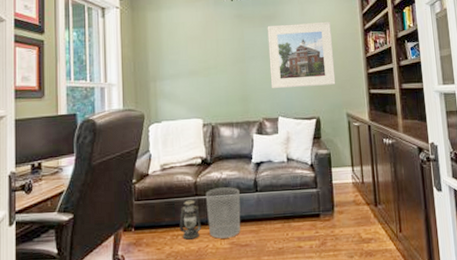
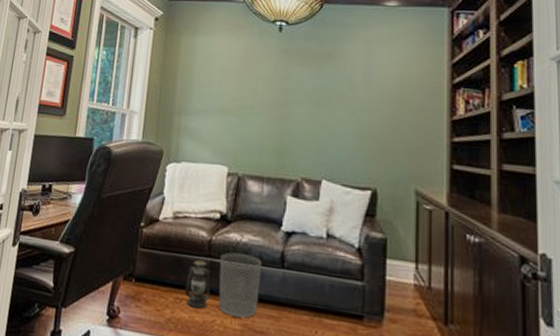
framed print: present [267,21,336,89] -> none [317,66,405,151]

